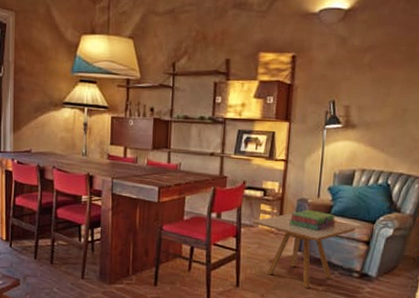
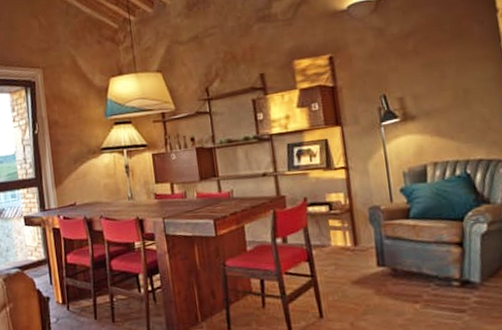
side table: present [252,213,356,289] -> none [323,225,443,309]
stack of books: present [289,210,336,231] -> none [364,217,419,240]

